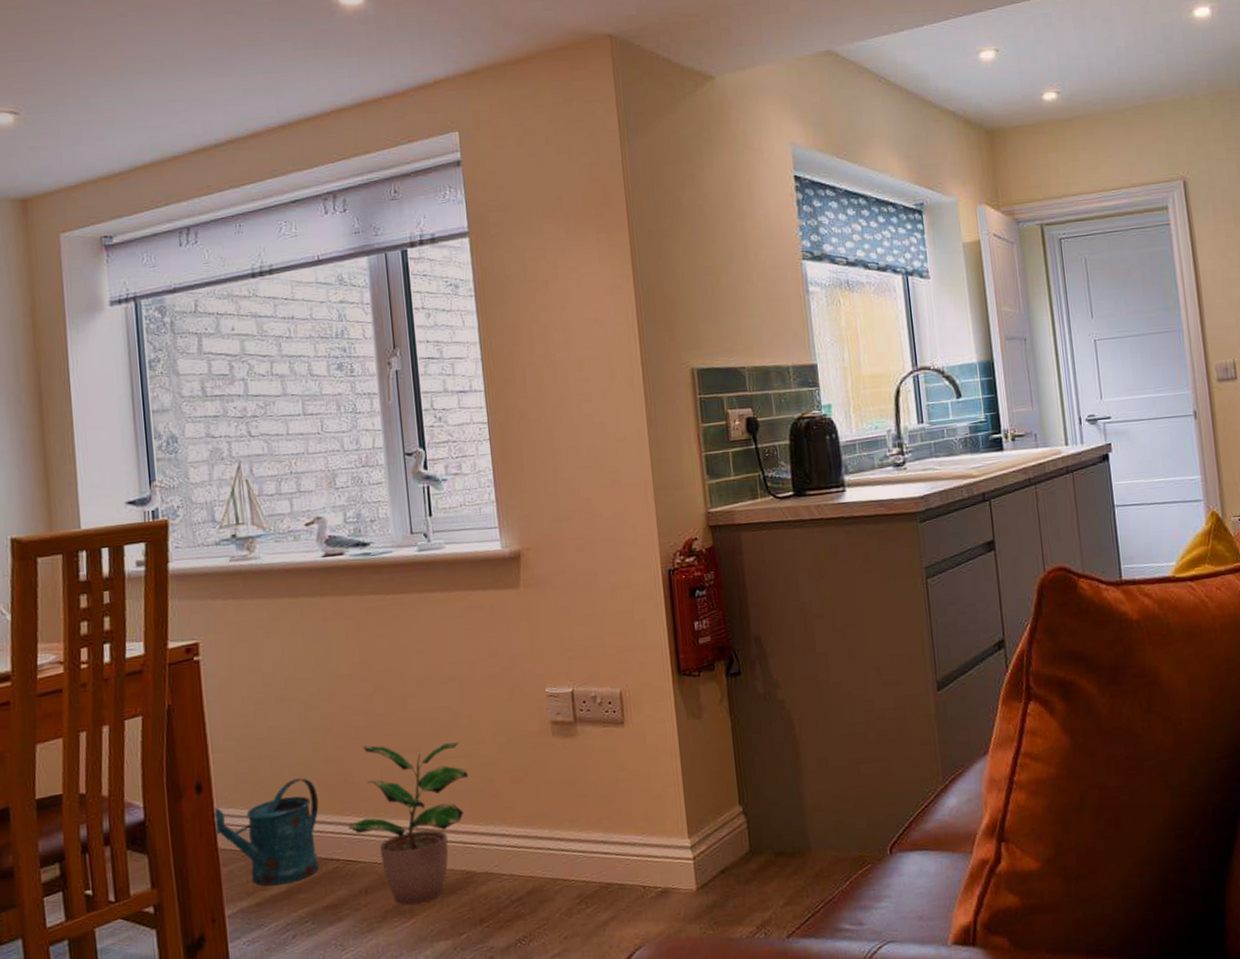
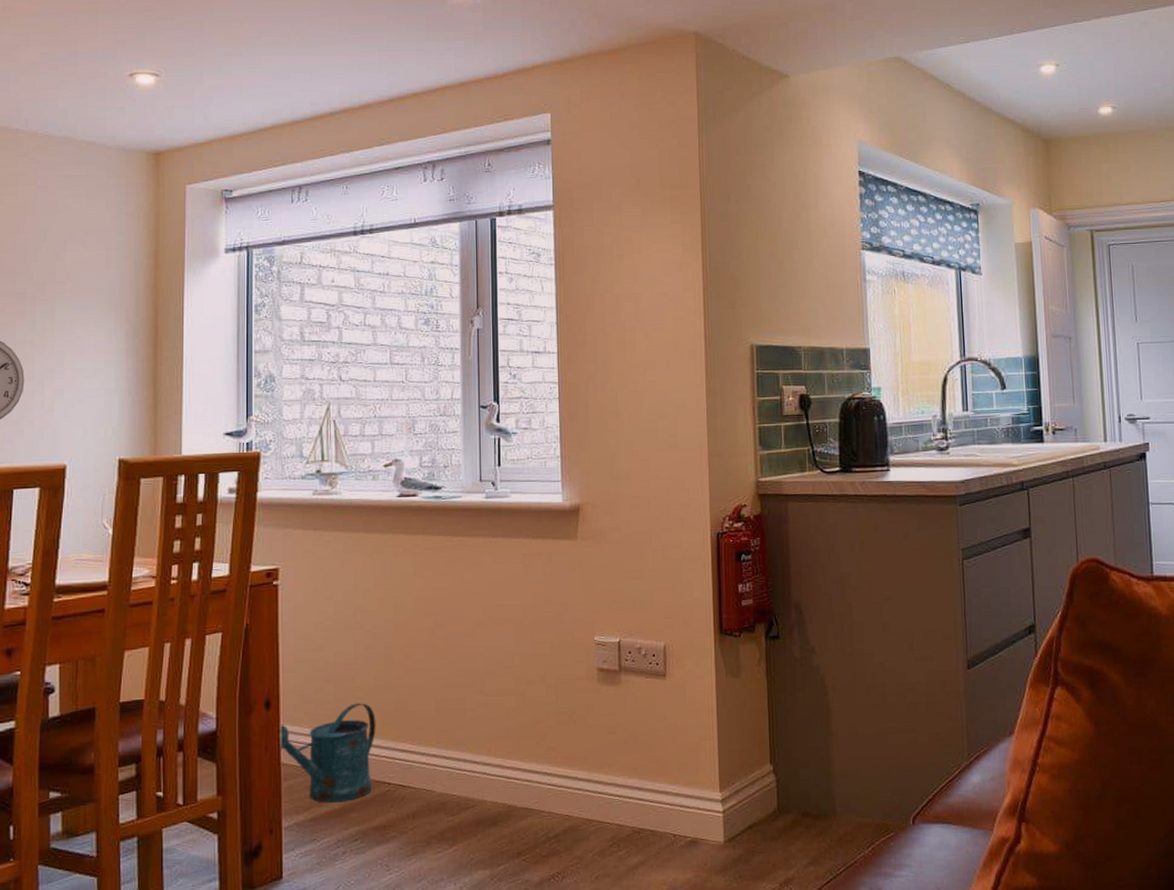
potted plant: present [348,742,469,905] -> none [402,677,517,832]

